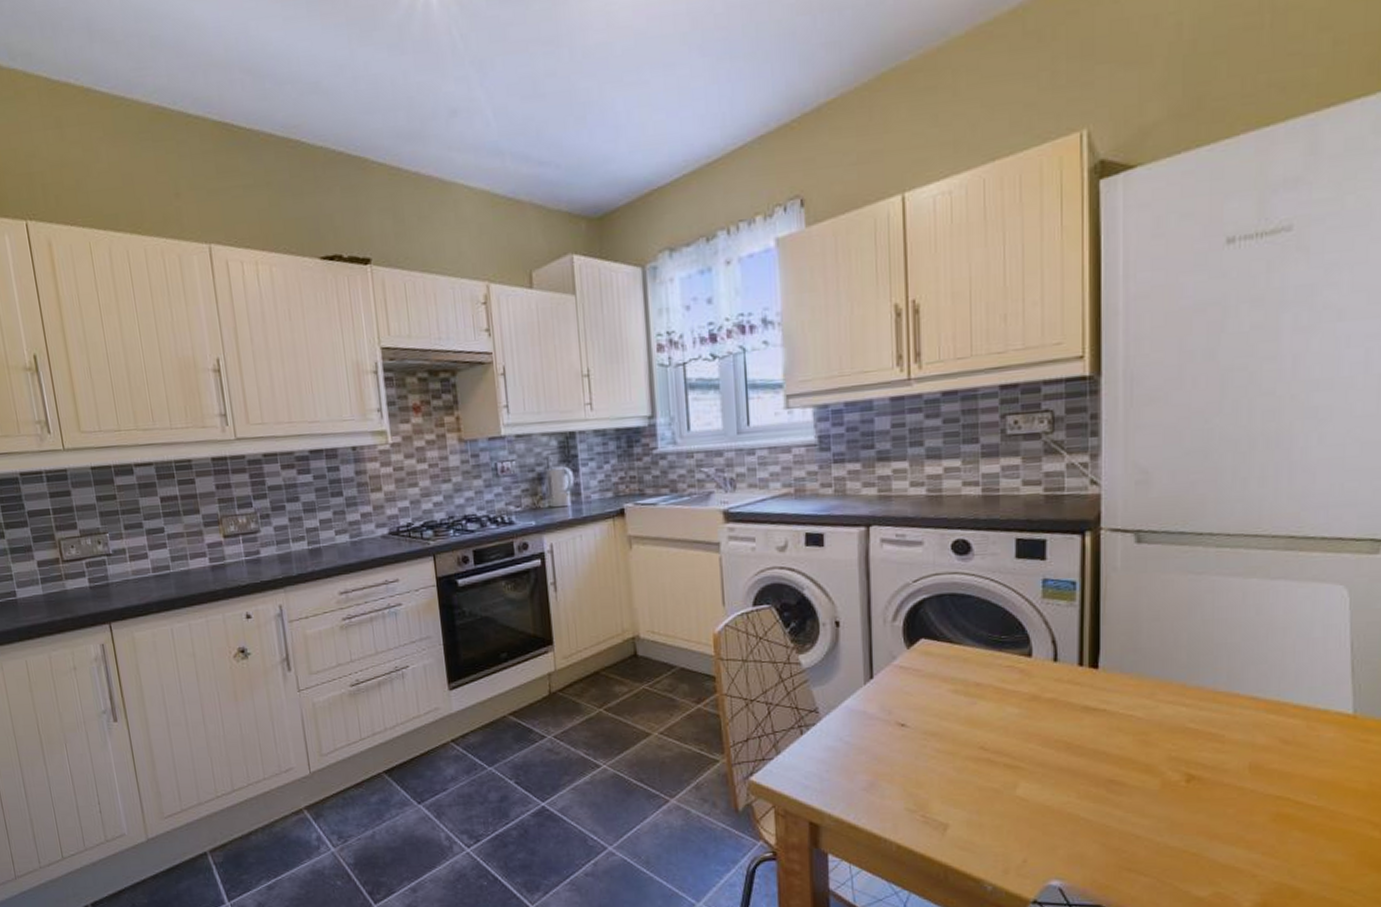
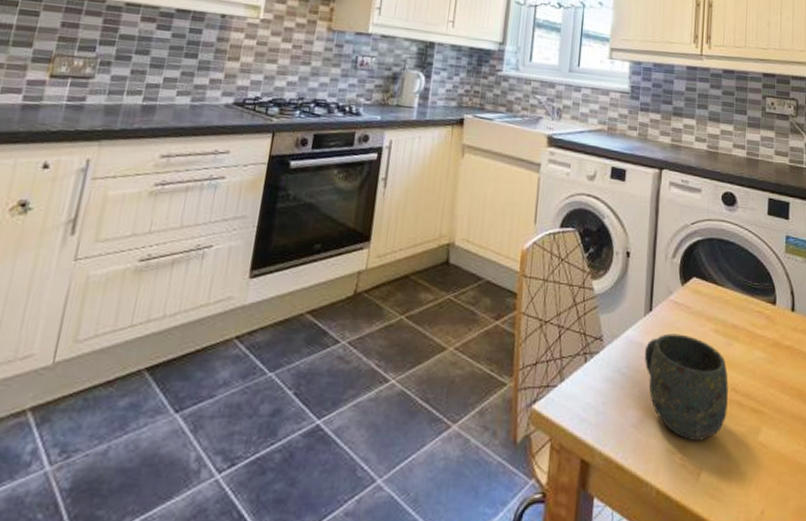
mug: none [868,698,975,799] -> present [644,333,728,441]

